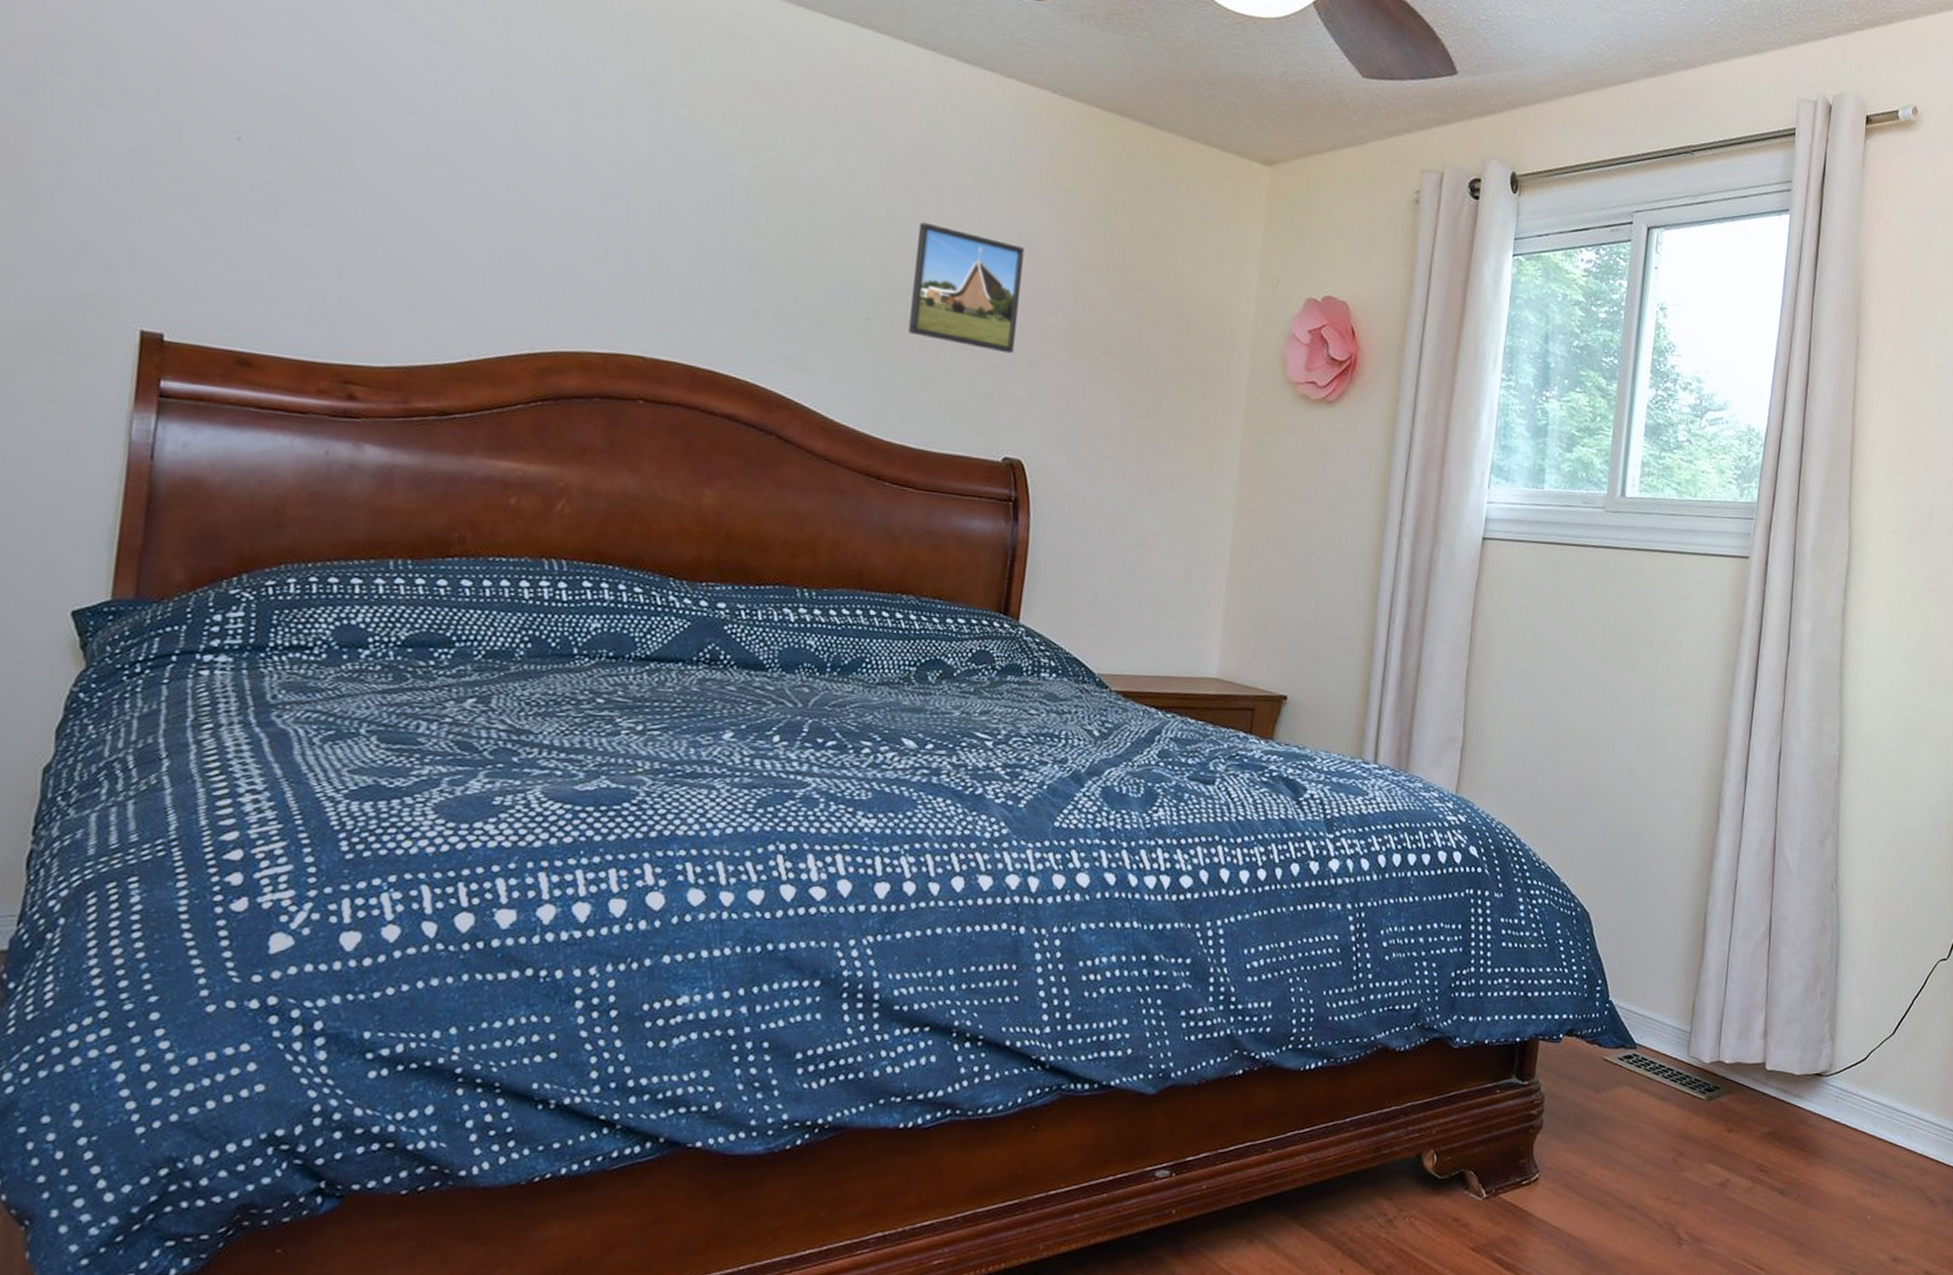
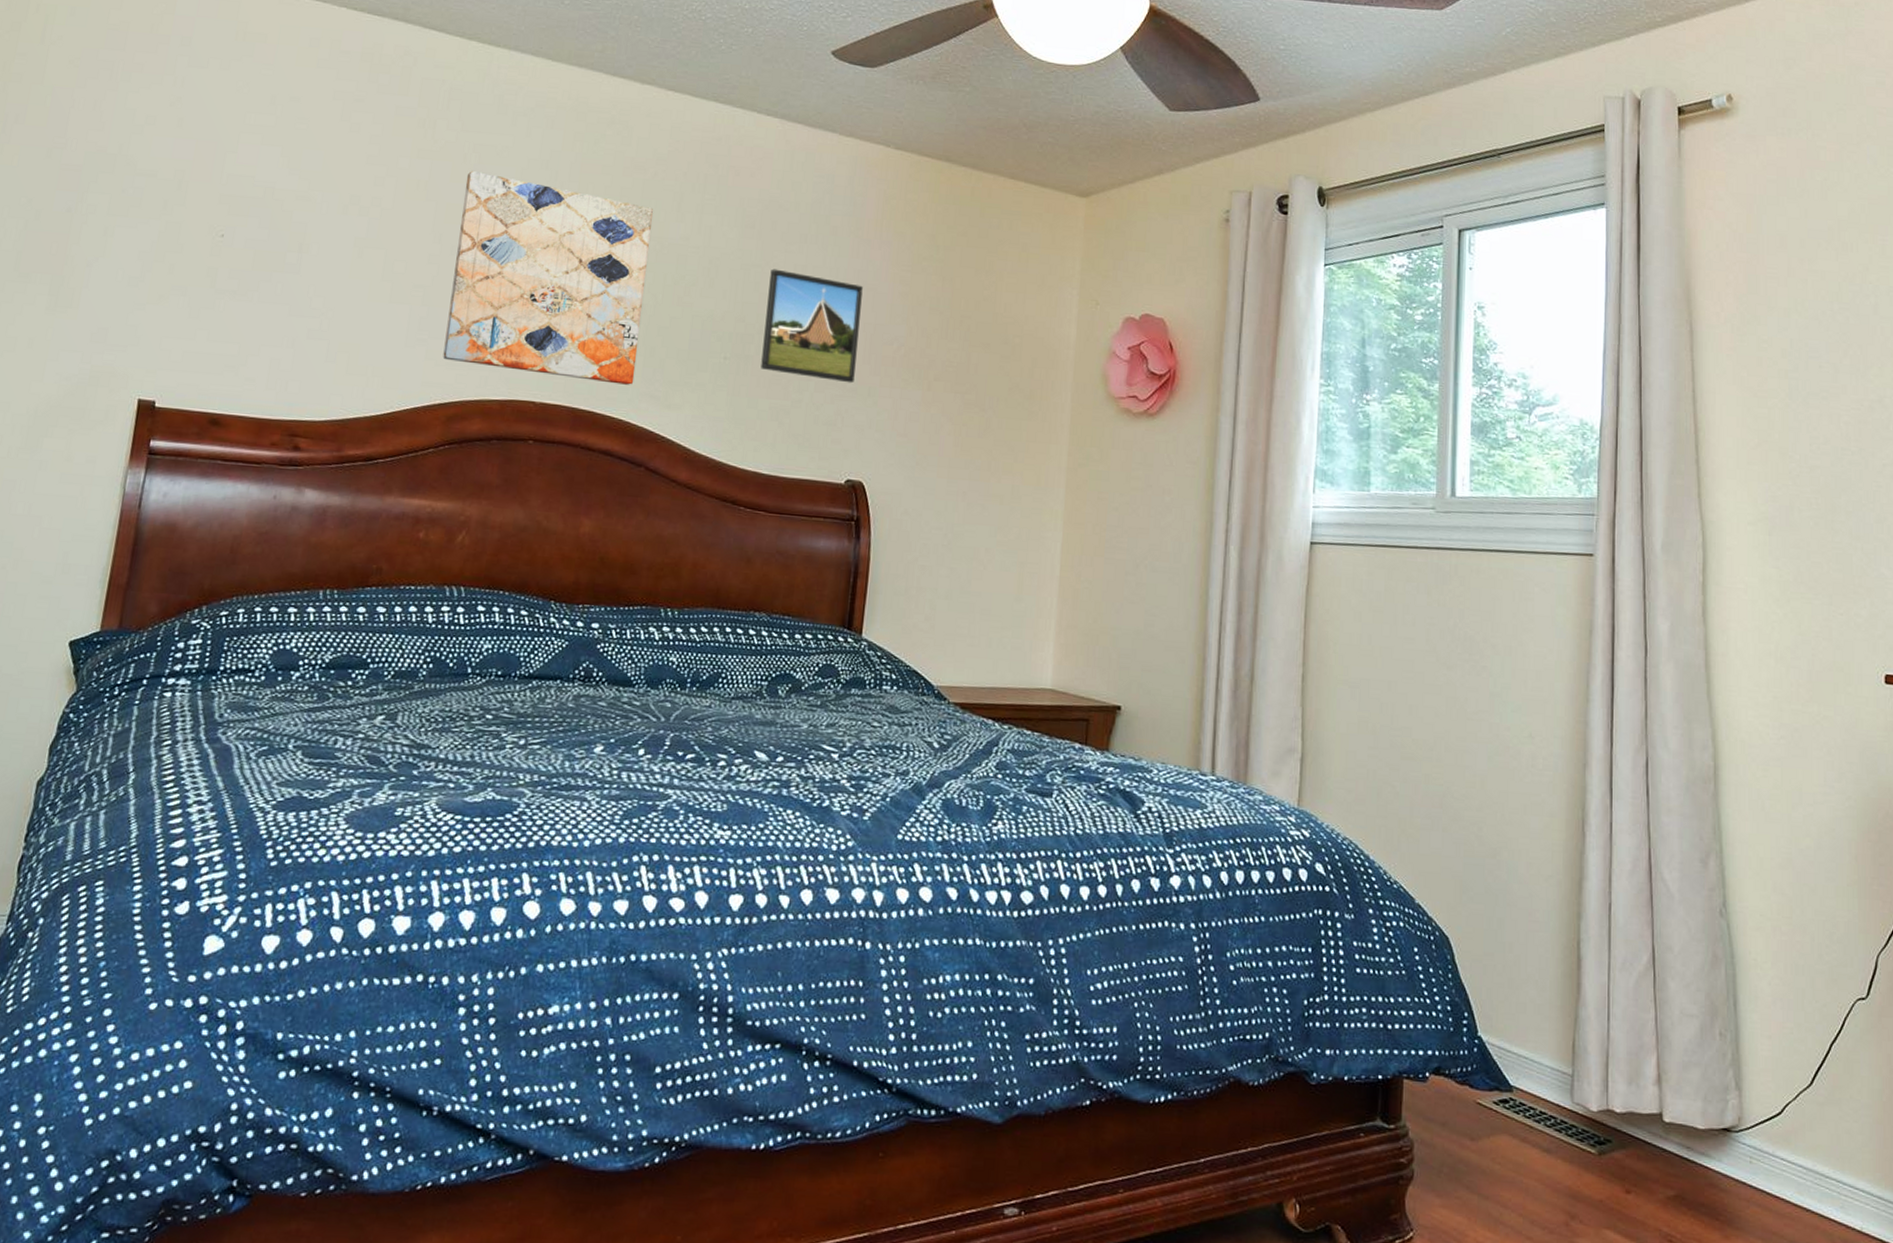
wall art: none [530,82,782,344] -> present [442,170,653,385]

